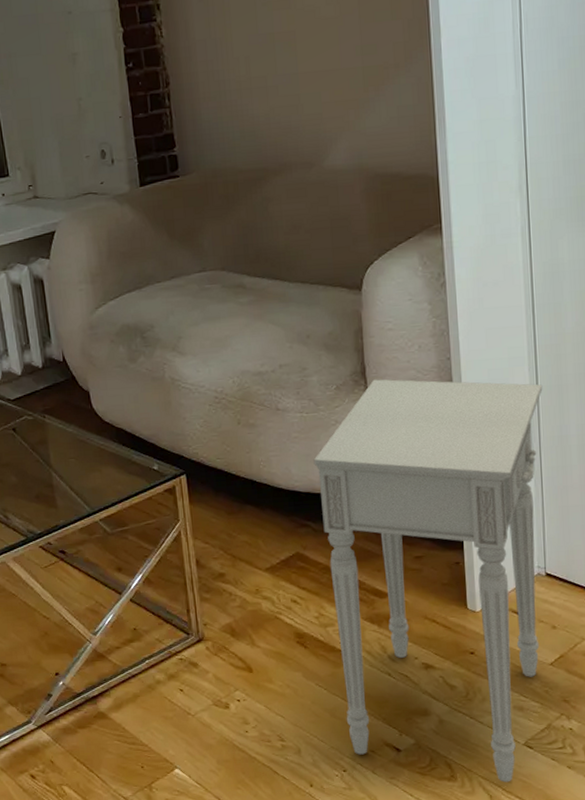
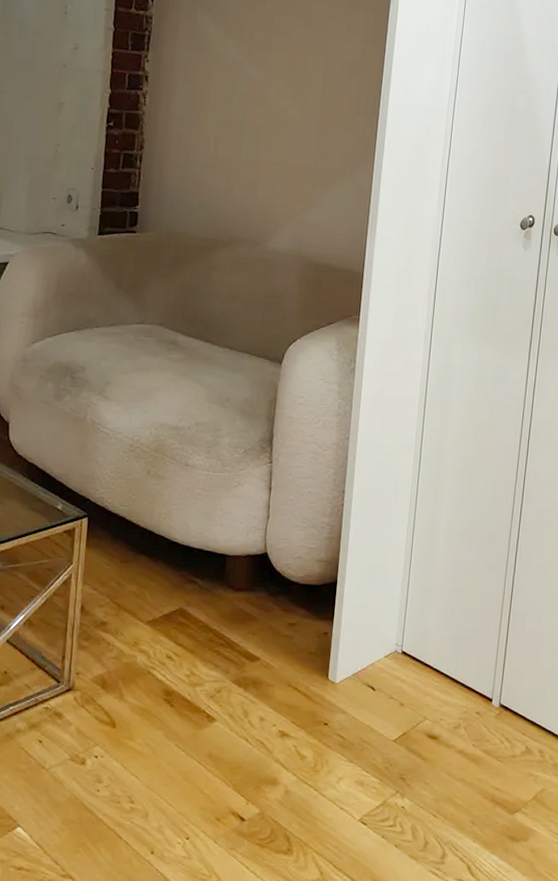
nightstand: present [313,379,543,783] -> none [198,448,423,859]

